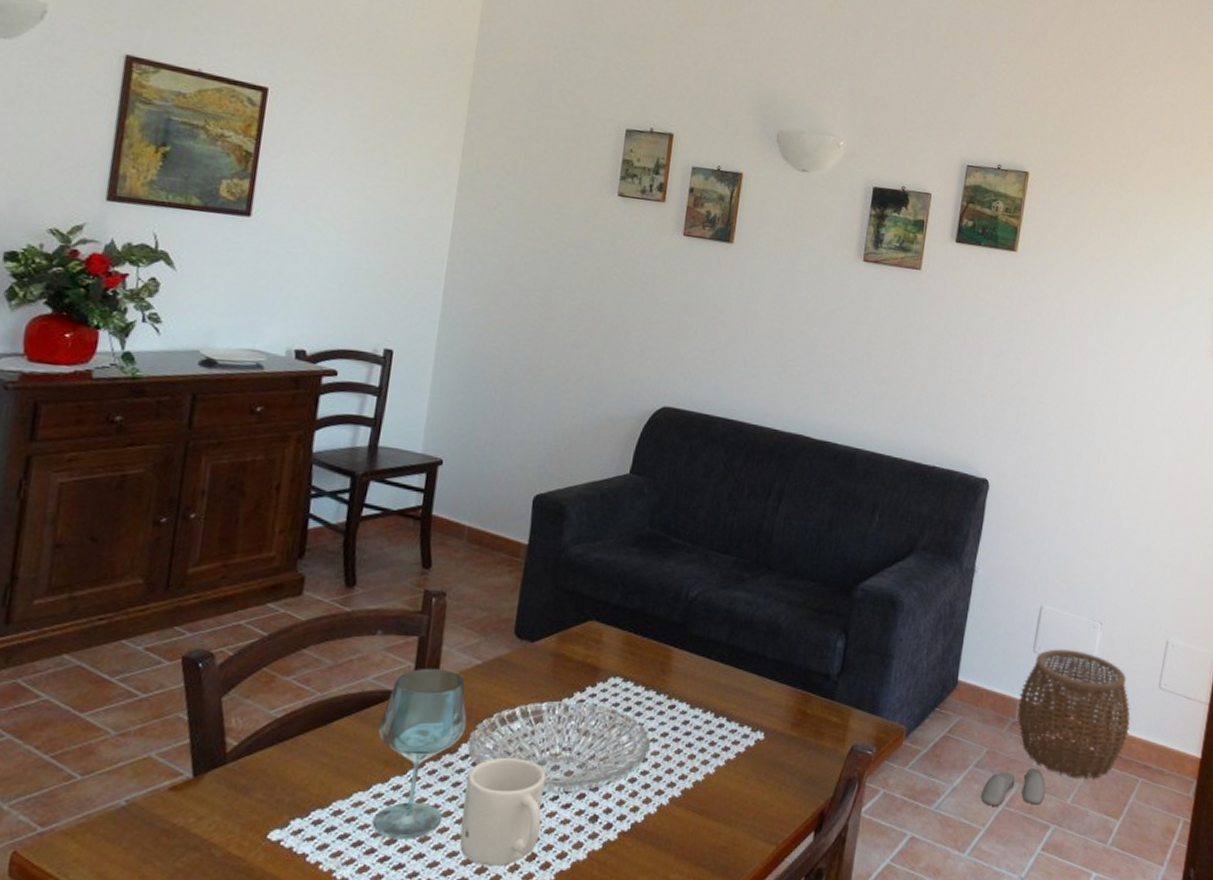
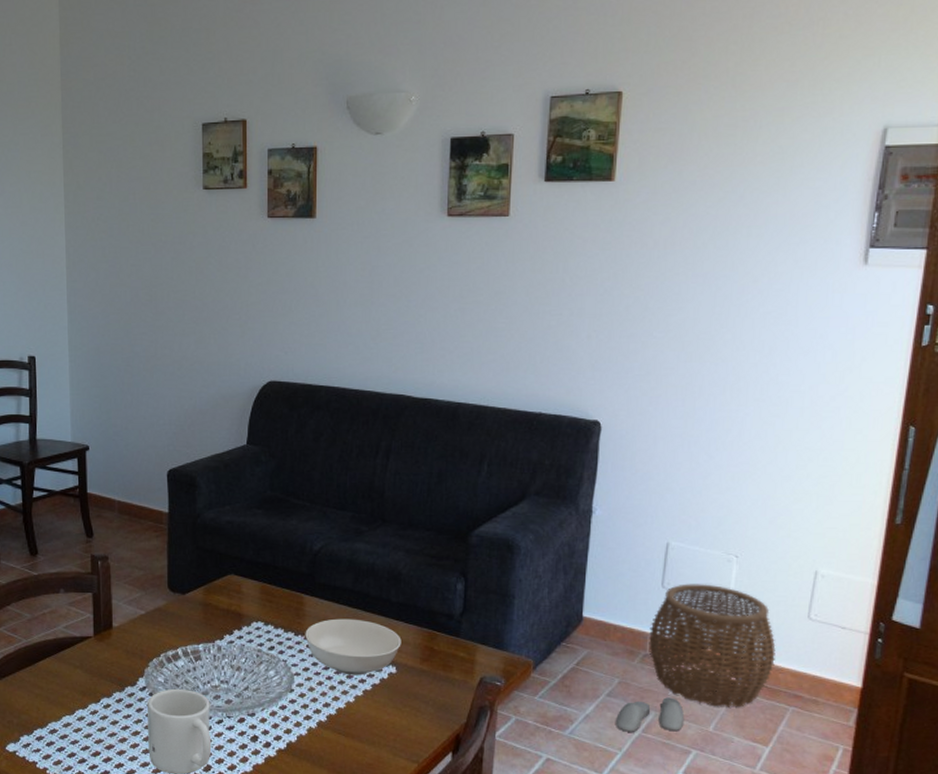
wine glass: present [372,668,467,839] -> none [73,618,140,752]
bowl: none [667,676,774,742] -> present [305,618,401,675]

